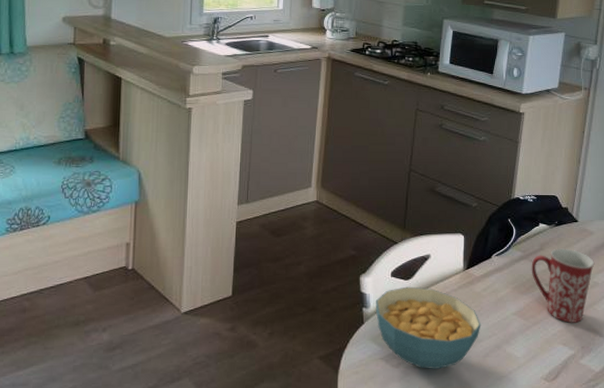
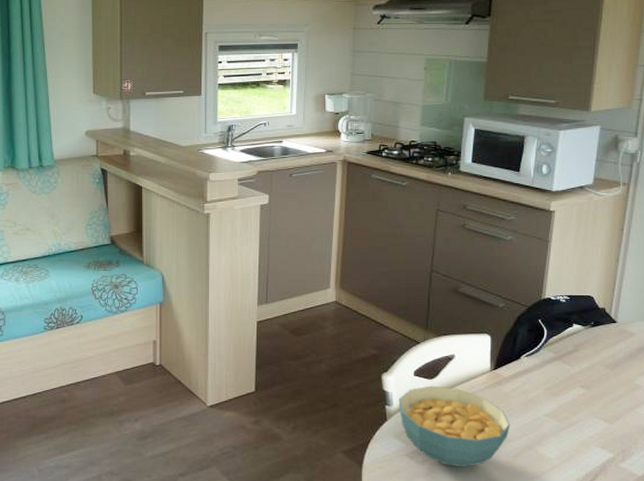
mug: present [531,248,595,324] -> none [564,349,636,427]

